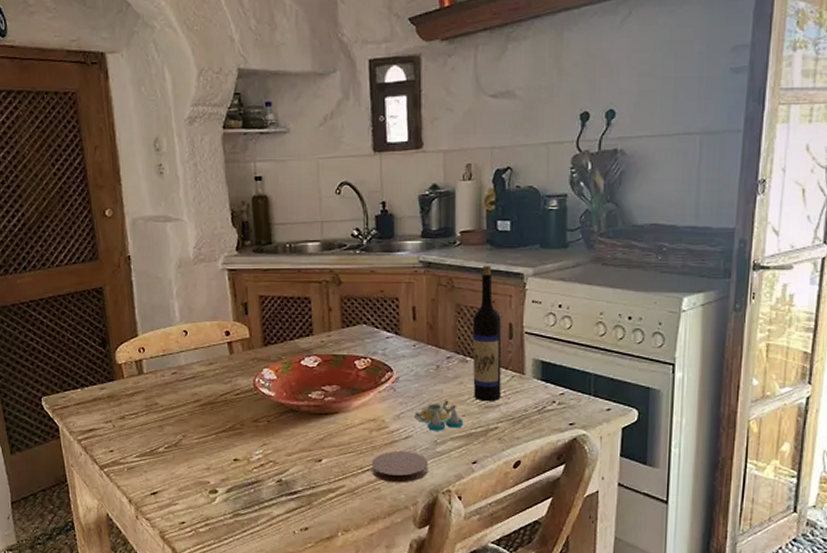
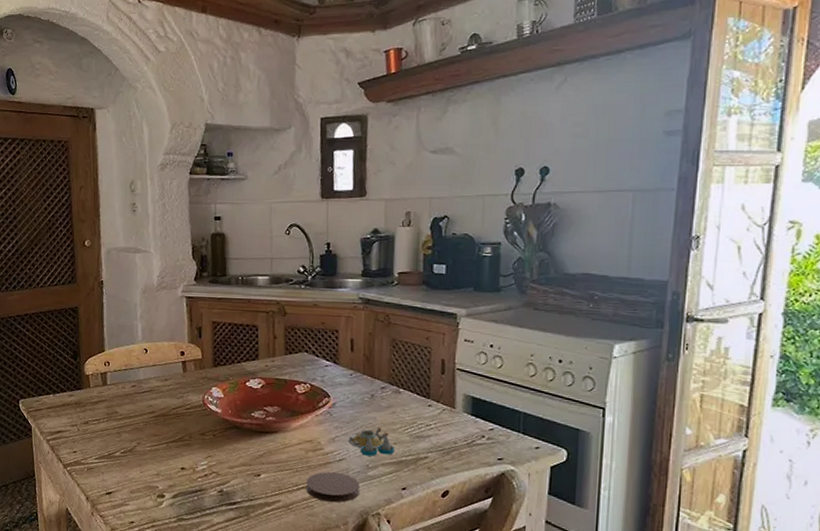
wine bottle: present [472,265,502,402] -> none [405,304,434,432]

